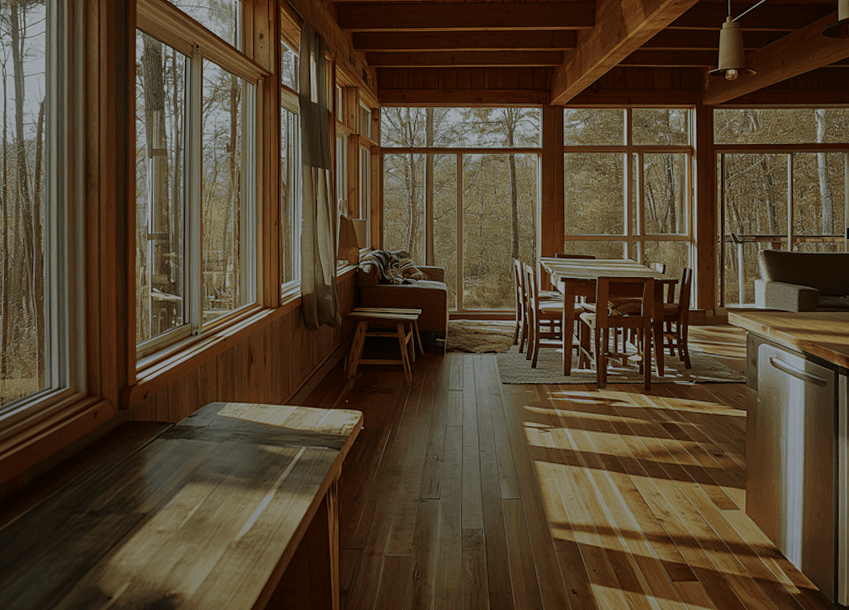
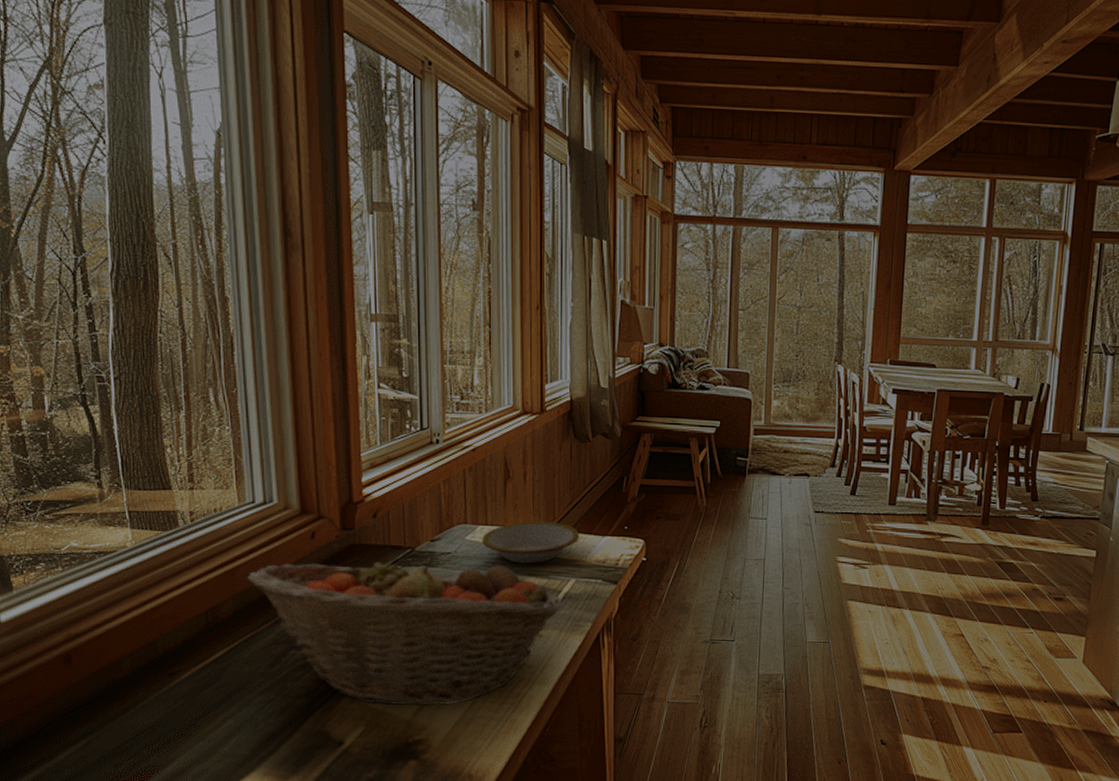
fruit basket: none [41,427,295,563] -> present [246,553,562,706]
bowl: none [230,397,309,435] -> present [482,521,580,564]

